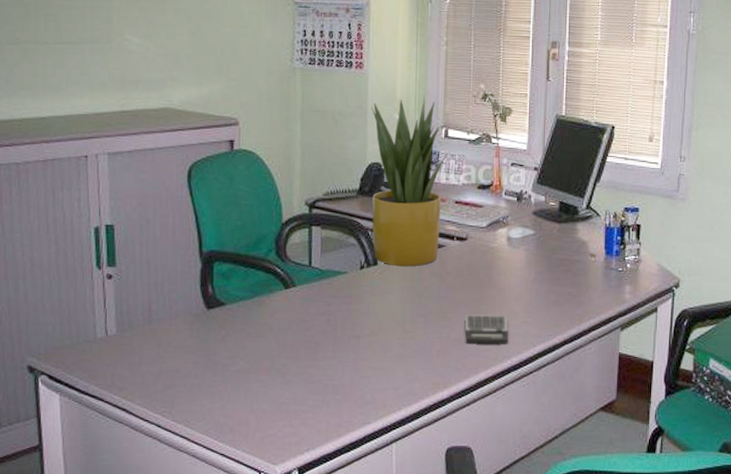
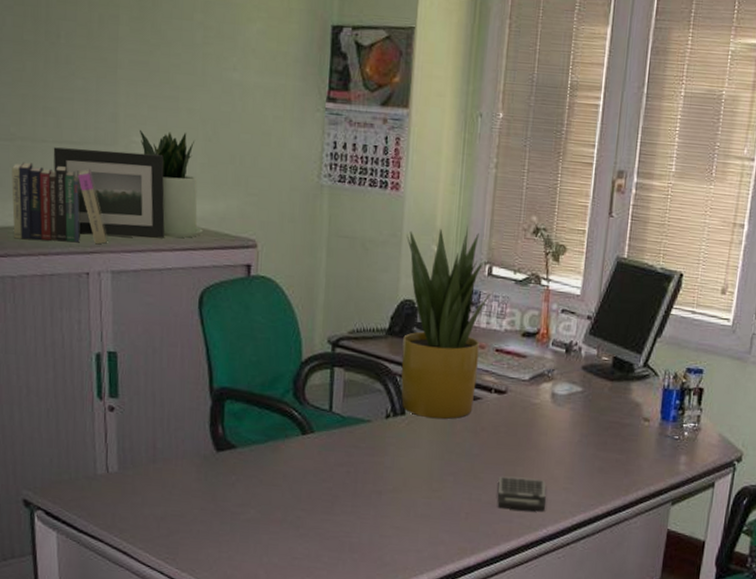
books: none [16,62,104,130] -> present [12,162,107,245]
picture frame: none [54,48,156,123] -> present [53,147,165,239]
planter: none [131,28,190,121] -> present [140,129,203,238]

